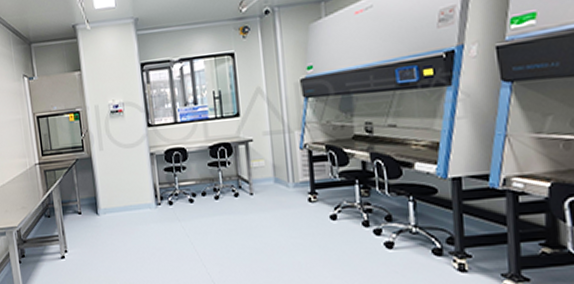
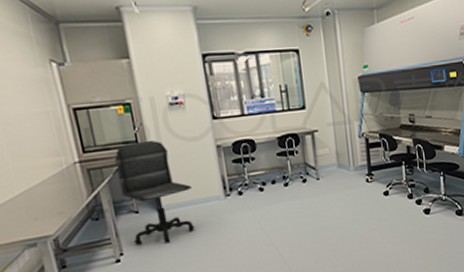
office chair: none [65,145,128,246] -> present [114,139,195,246]

